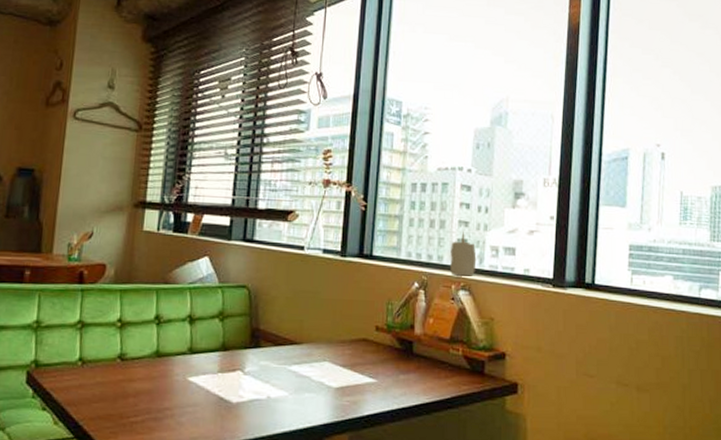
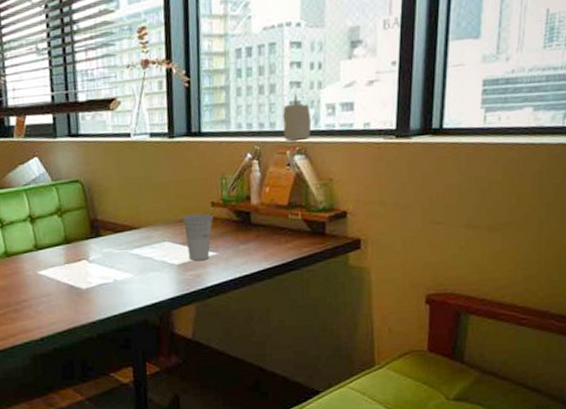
cup: none [345,336,376,387] -> present [182,213,213,261]

